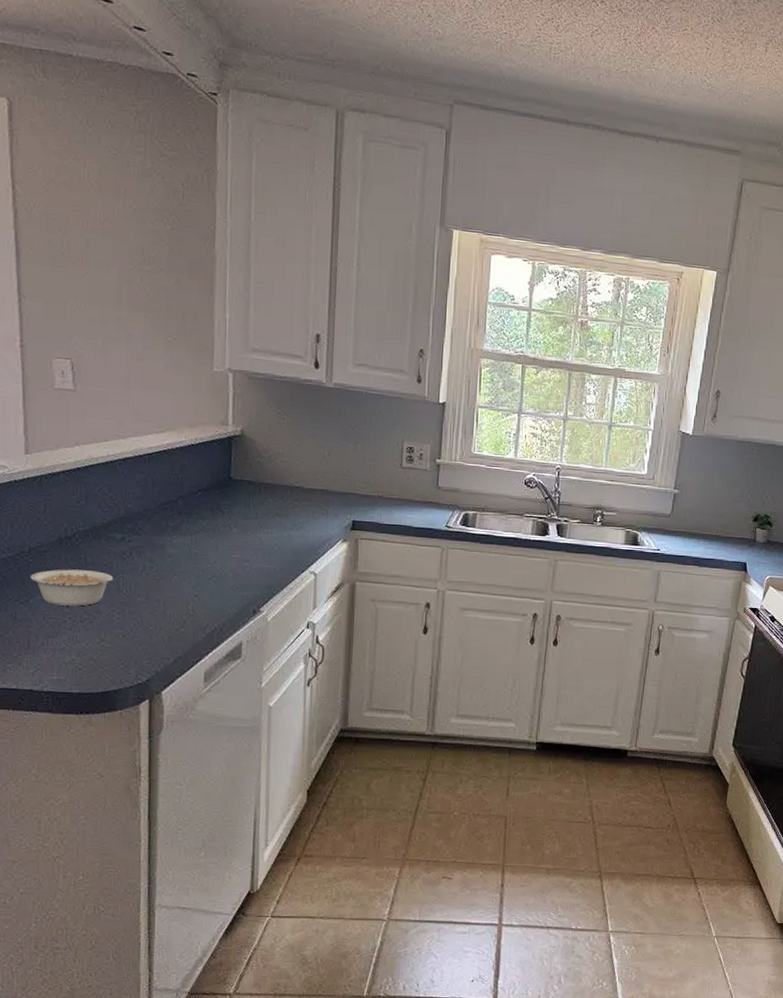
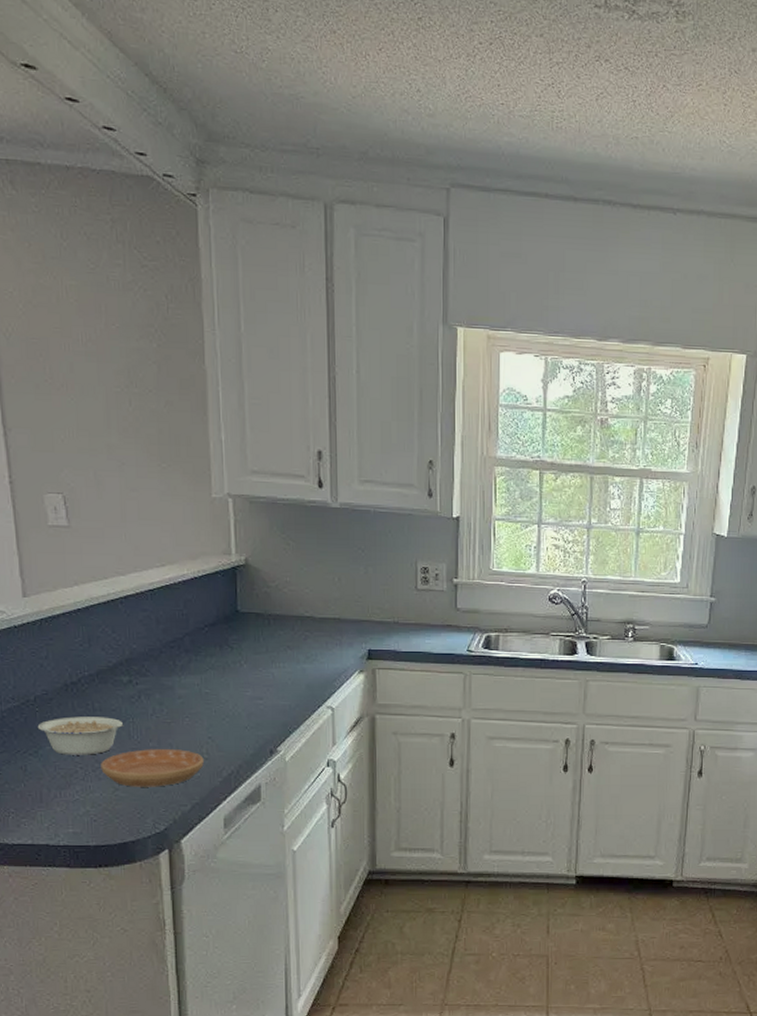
saucer: none [89,603,189,640] -> present [101,749,204,787]

